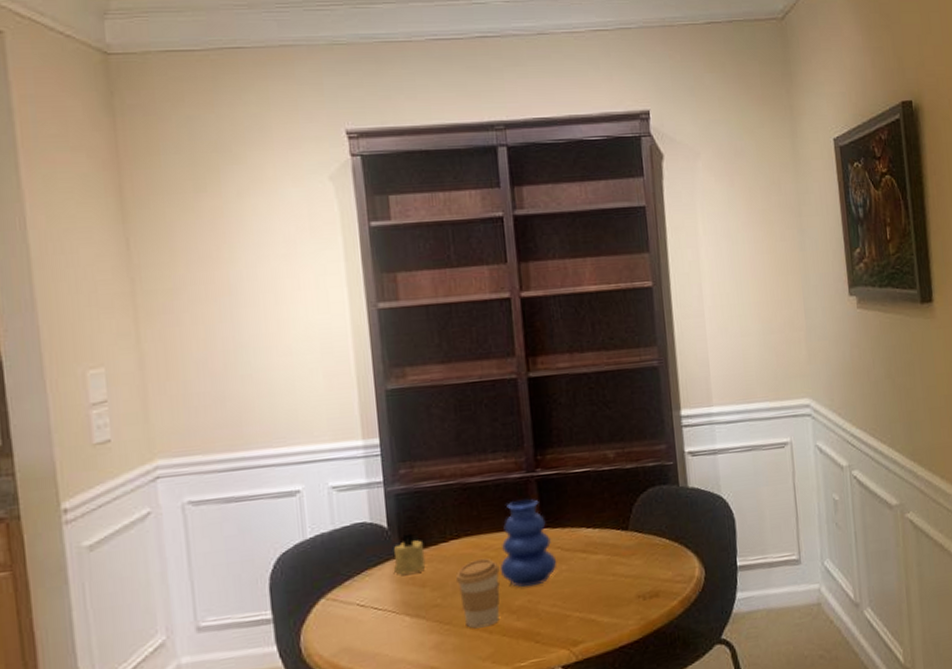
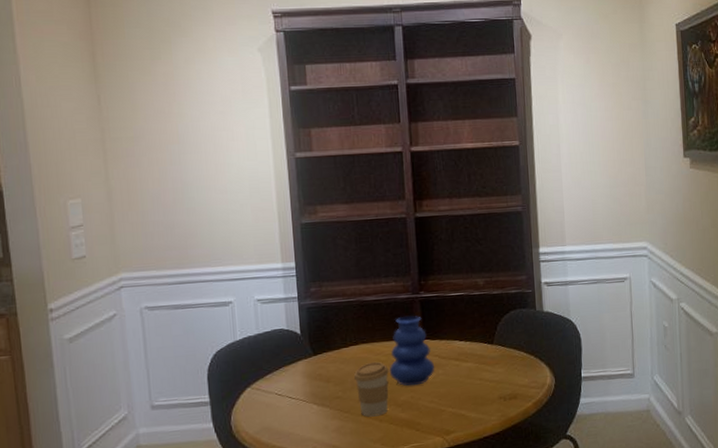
candle: present [393,533,426,575] -> none [304,339,330,372]

